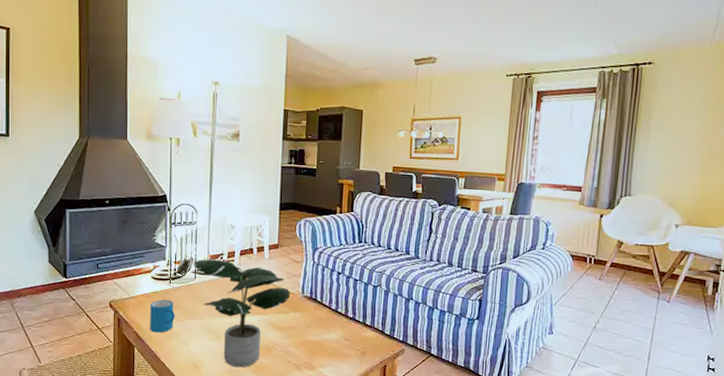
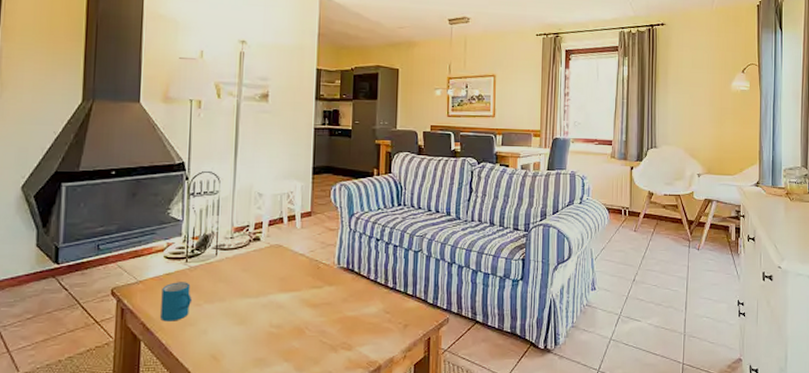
potted plant: present [194,259,291,368] -> none [215,232,325,355]

